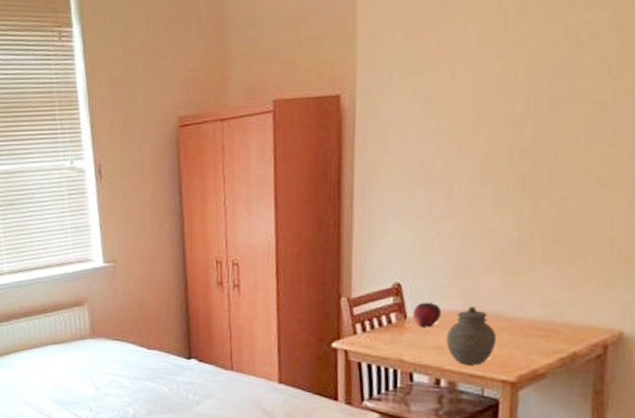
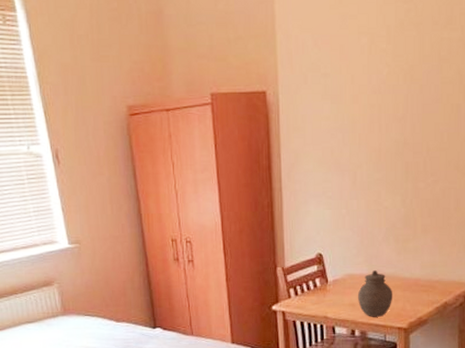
fruit: present [413,302,442,327] -> none [332,268,354,289]

